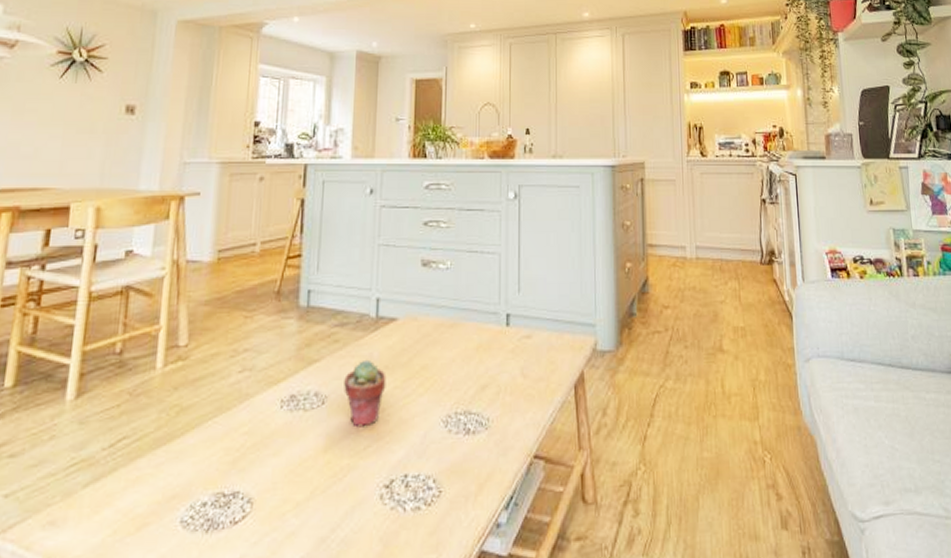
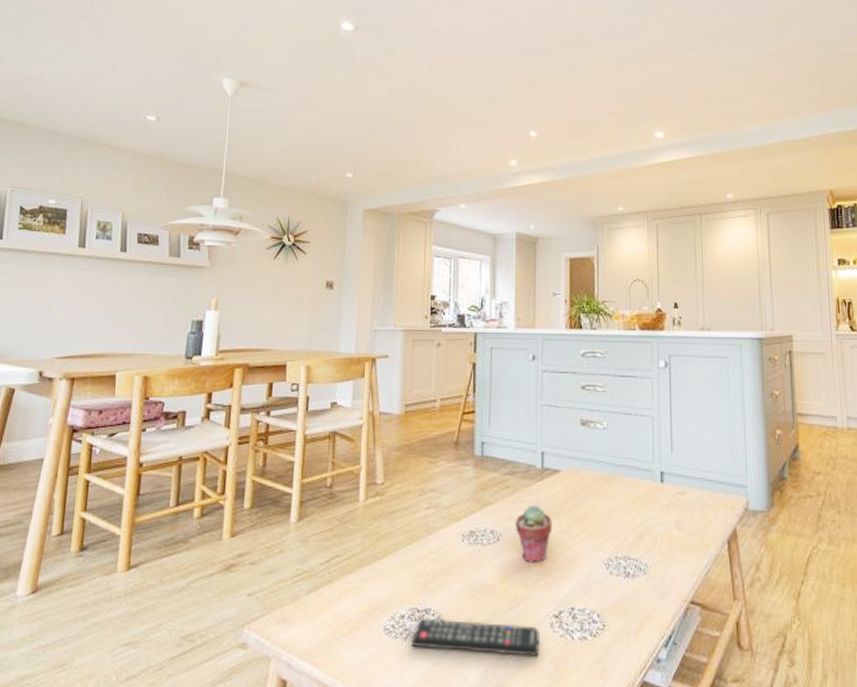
remote control: none [213,500,368,541] -> present [411,618,540,657]

